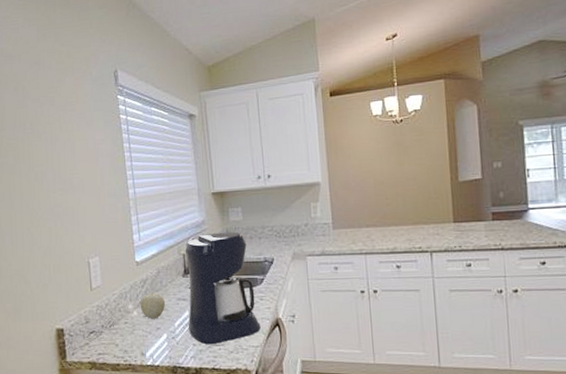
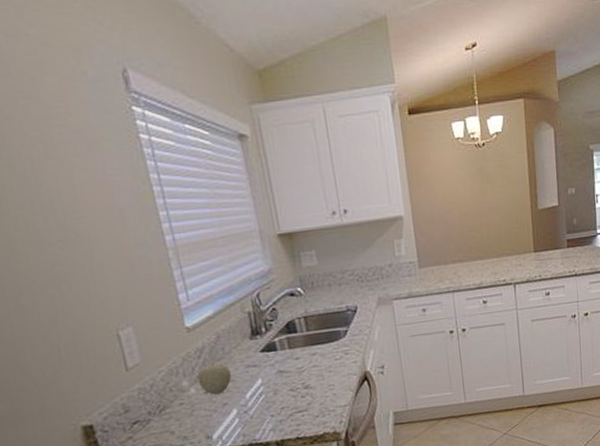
coffee maker: present [185,231,261,345] -> none [249,279,348,414]

